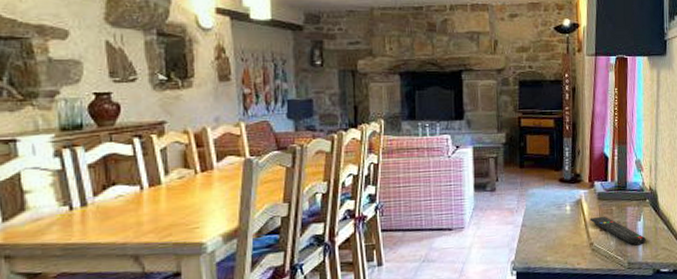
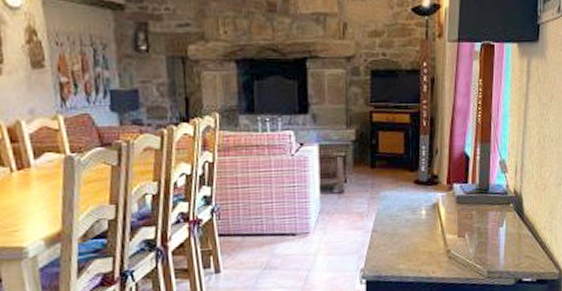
remote control: present [590,217,646,246] -> none [447,222,508,253]

